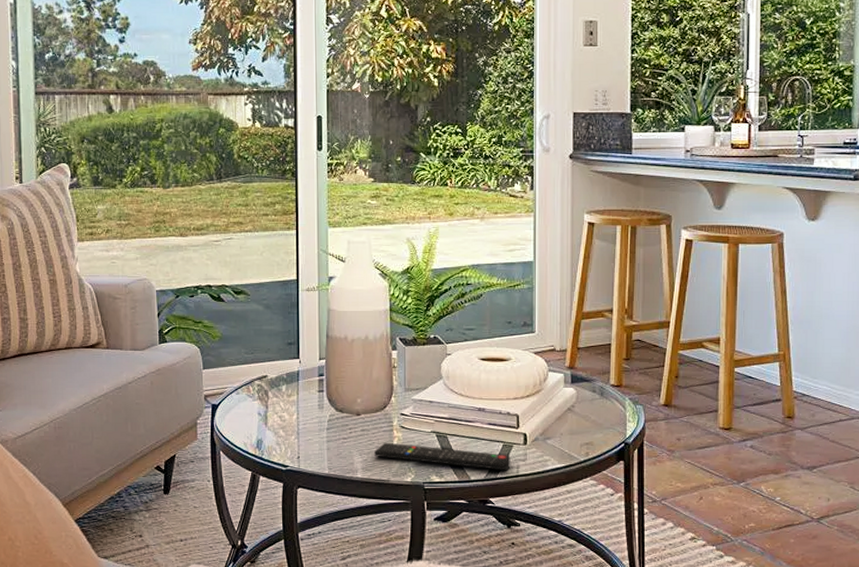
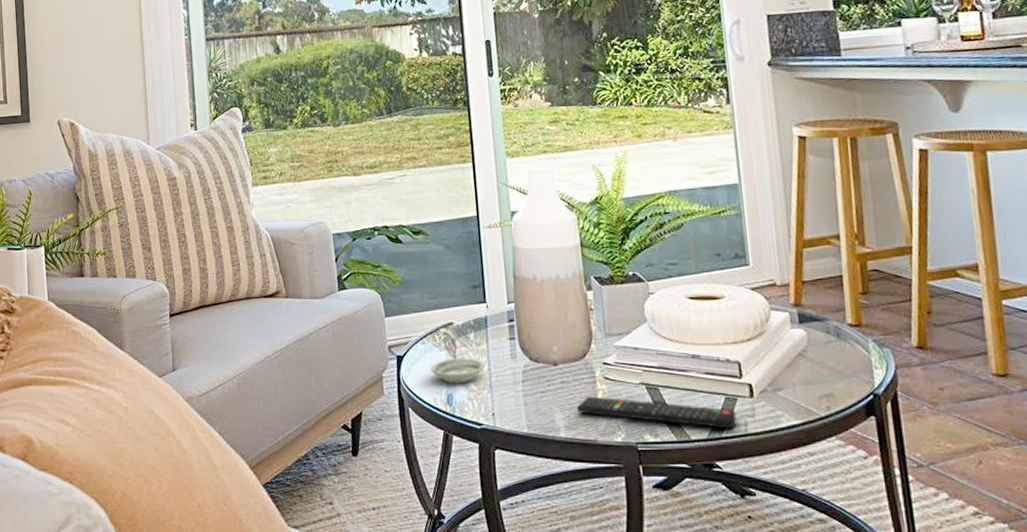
saucer: none [243,407,293,430] -> present [430,358,484,384]

